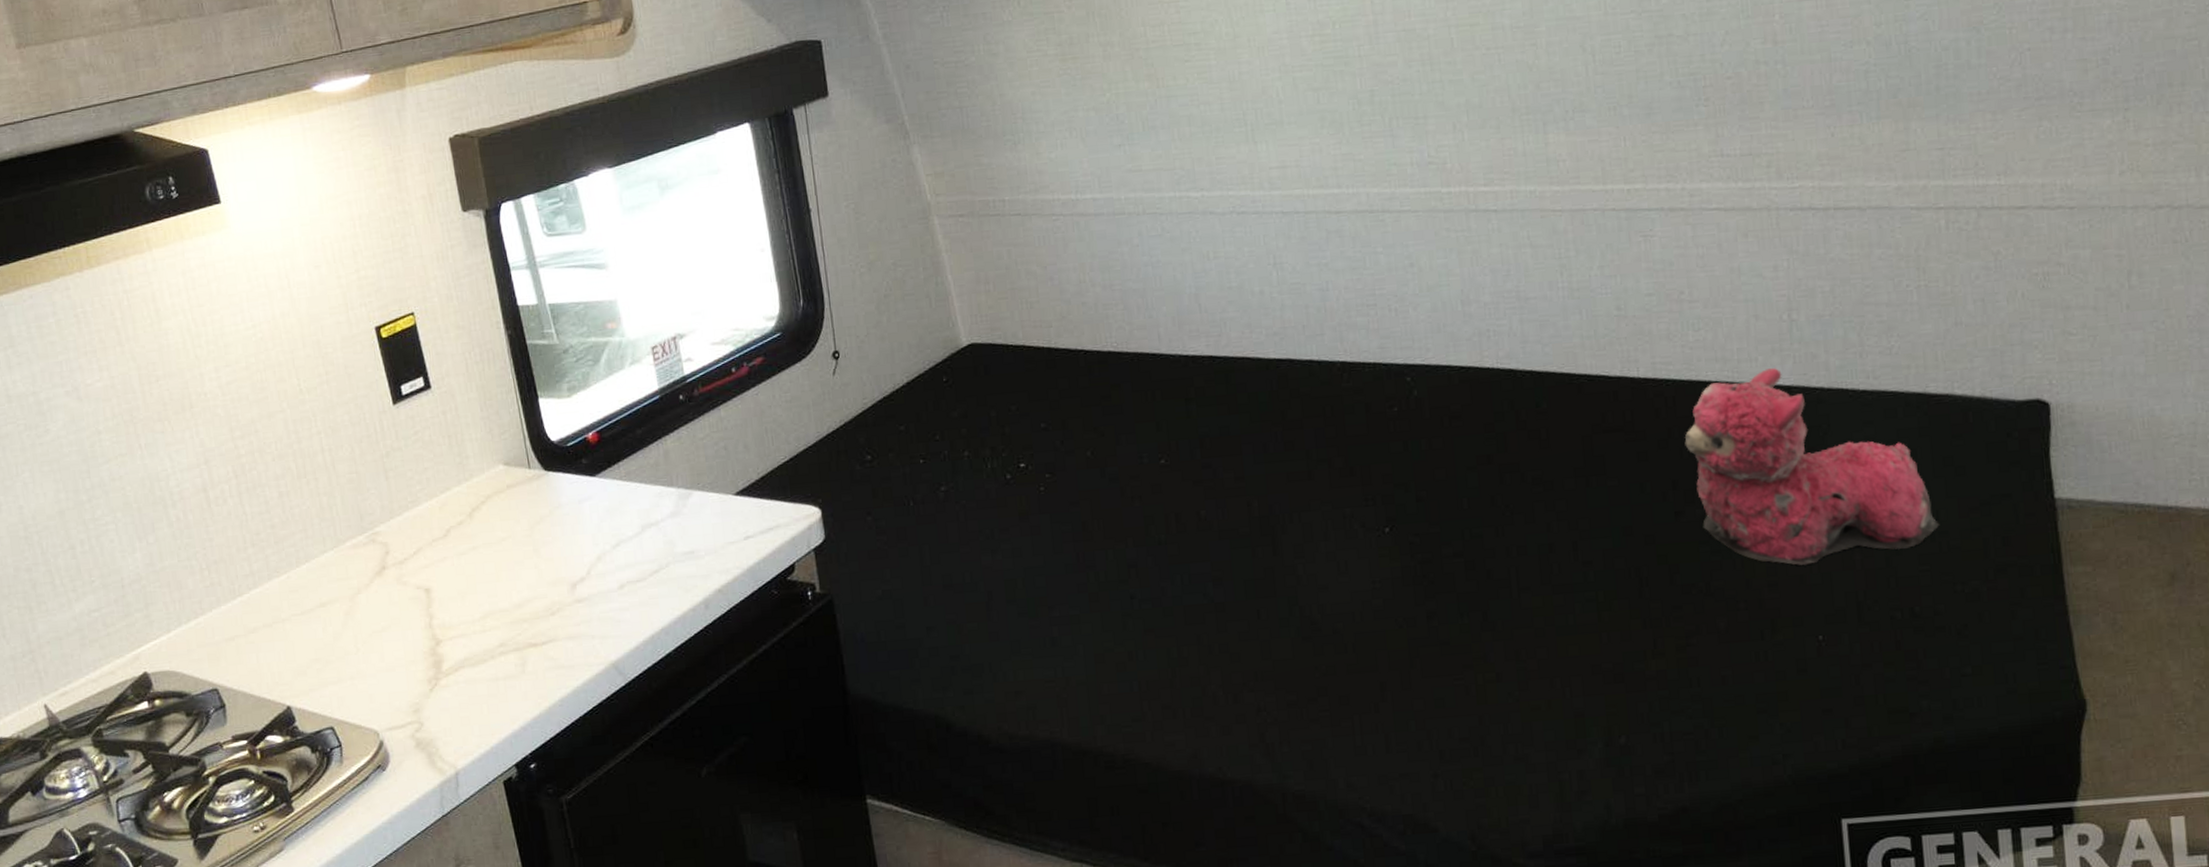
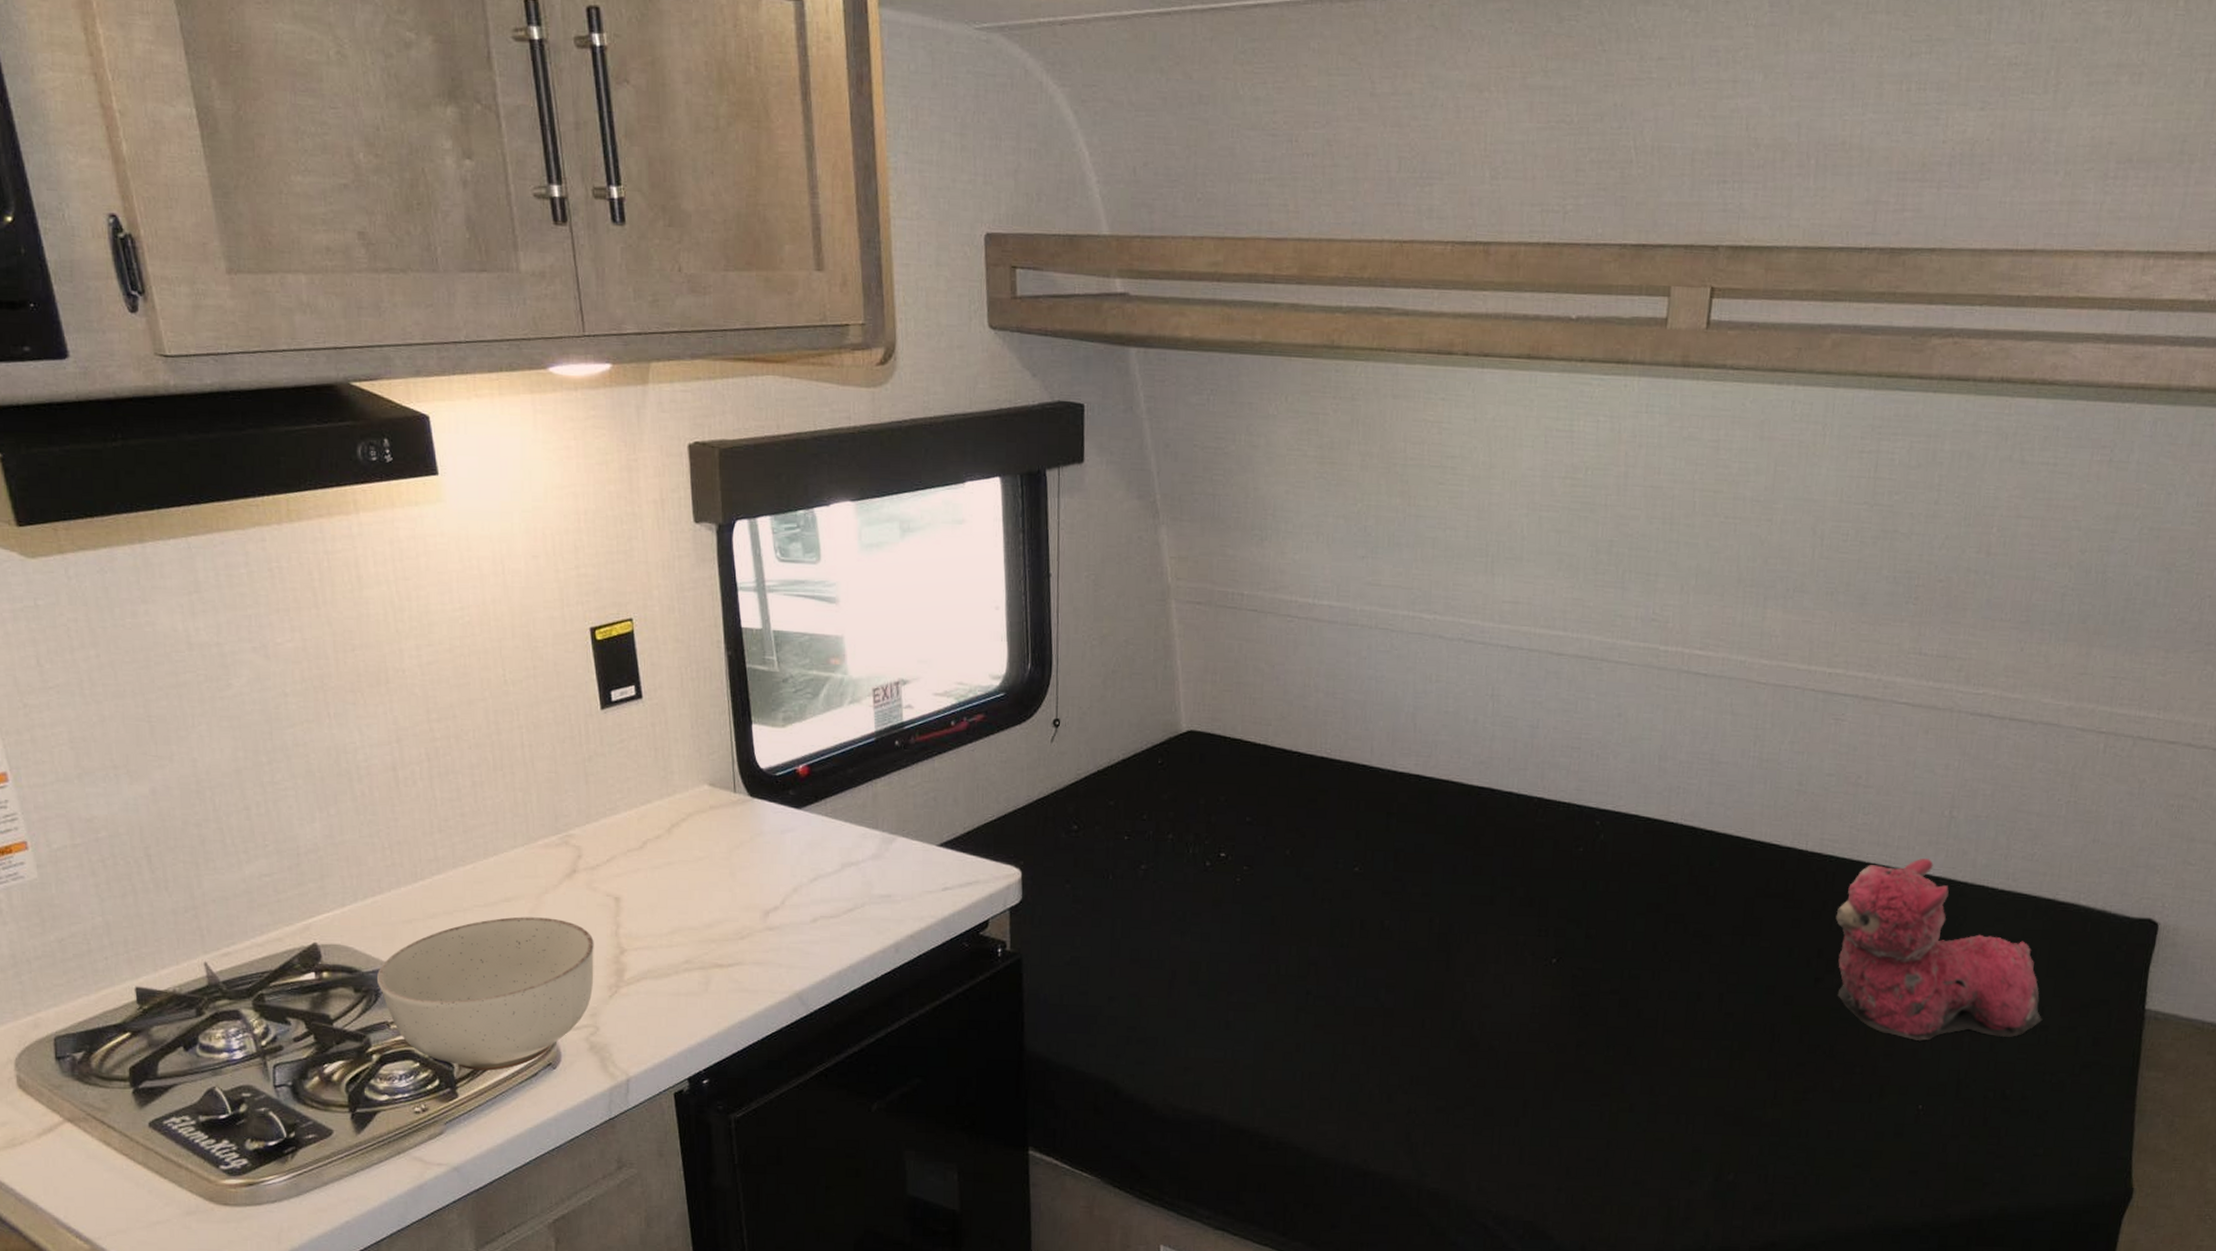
bowl: none [206,617,414,782] -> present [376,916,594,1071]

